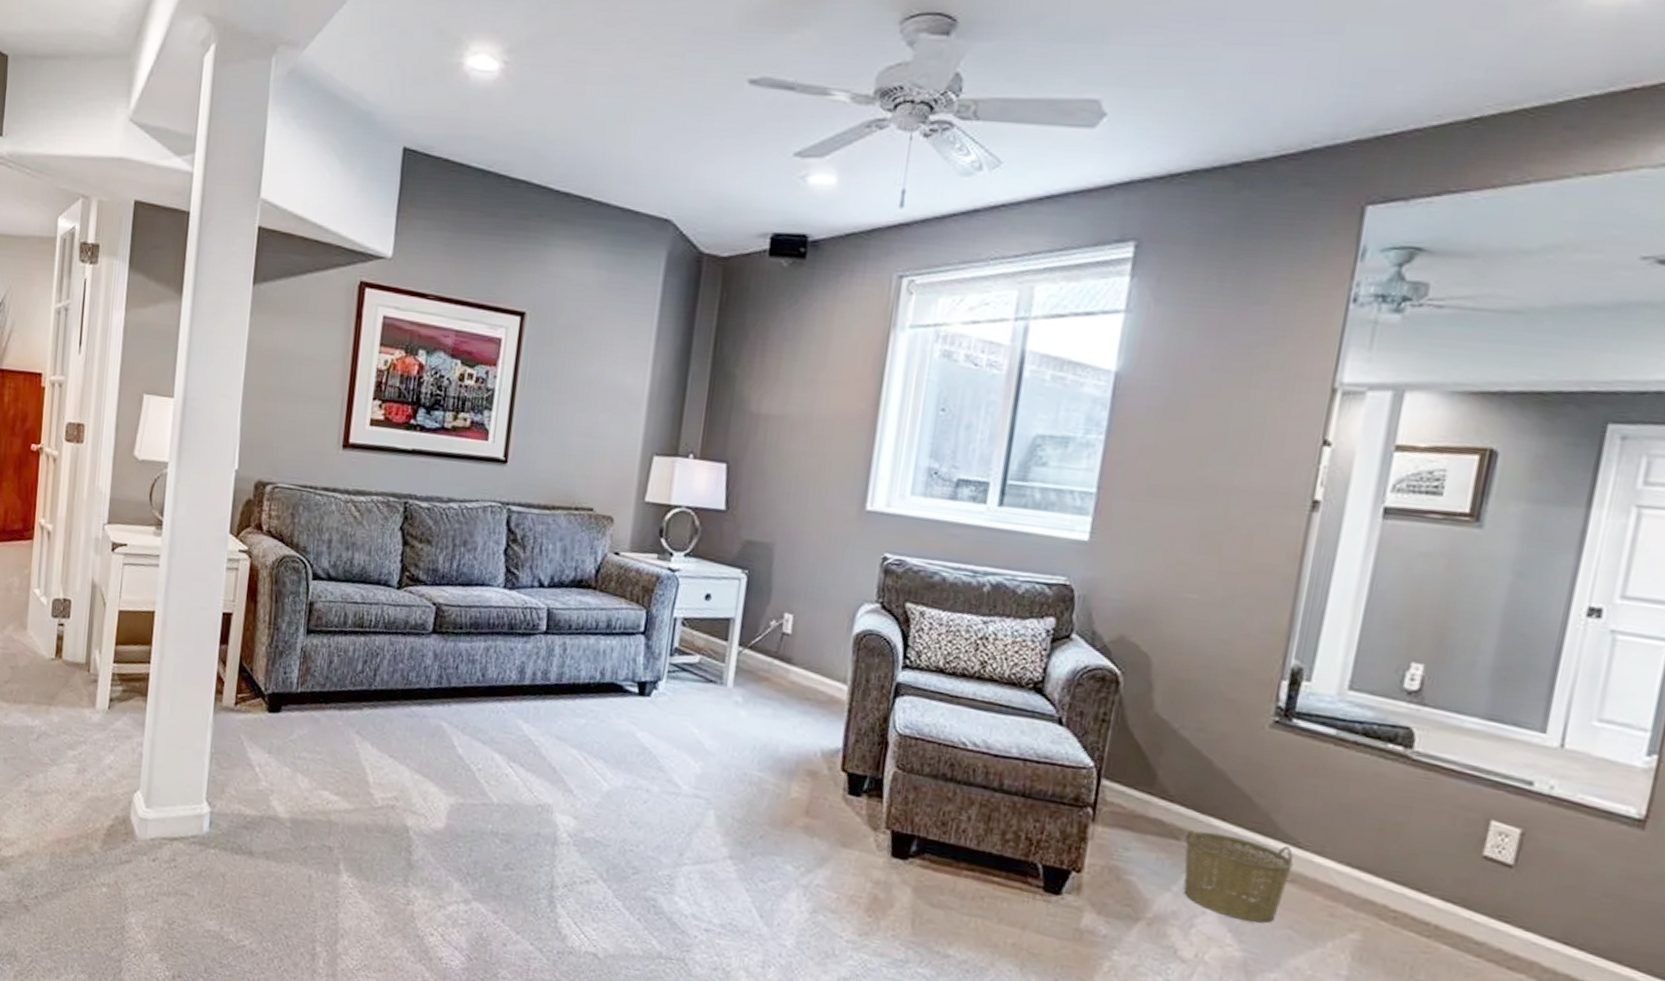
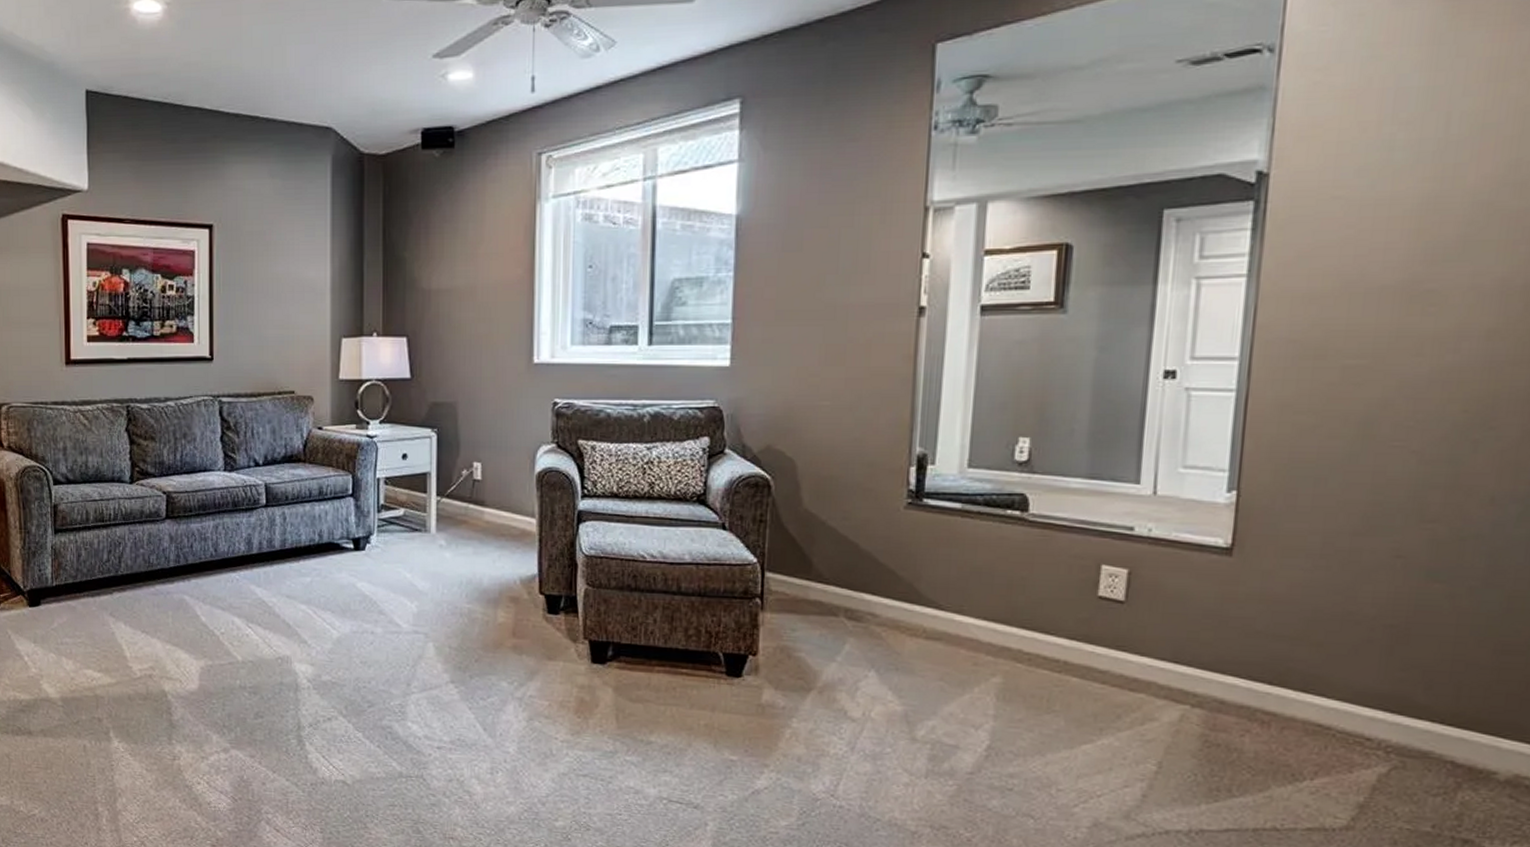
basket: present [1183,830,1293,923] -> none [843,606,937,679]

